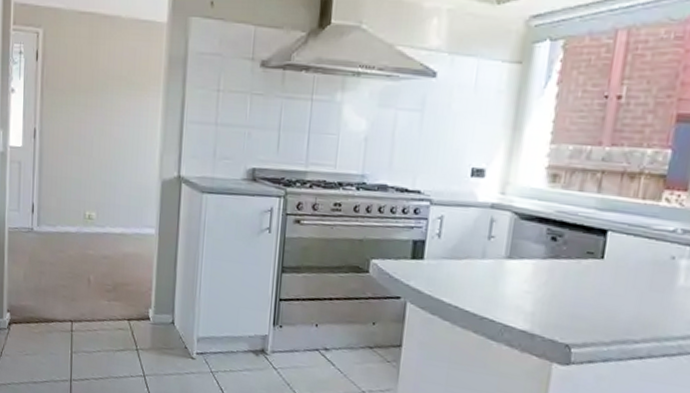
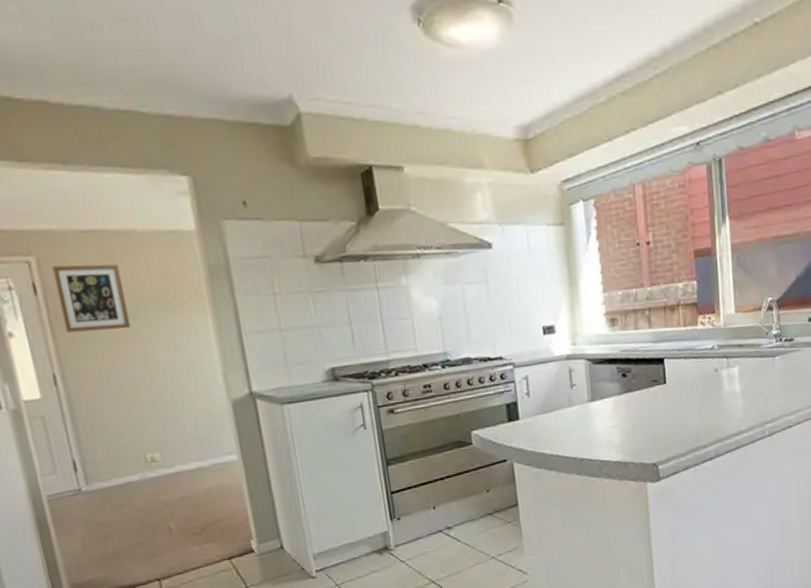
wall art: none [51,39,101,101] -> present [52,264,132,333]

